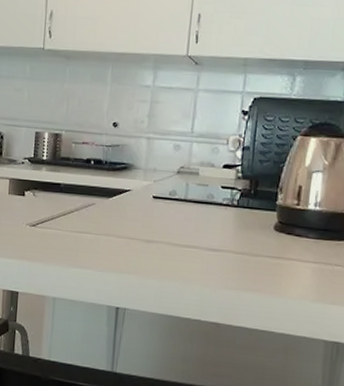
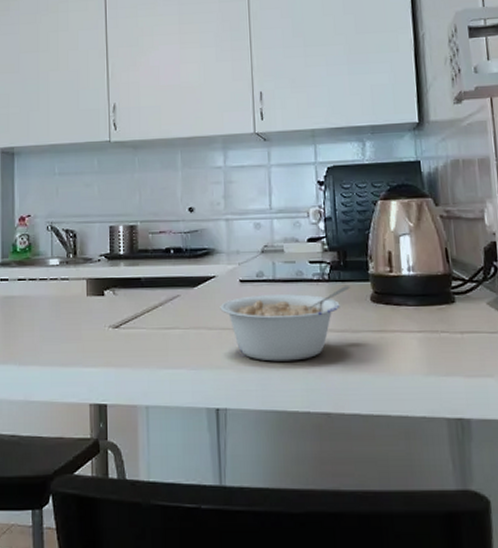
legume: none [131,211,257,275] -> present [220,286,350,362]

